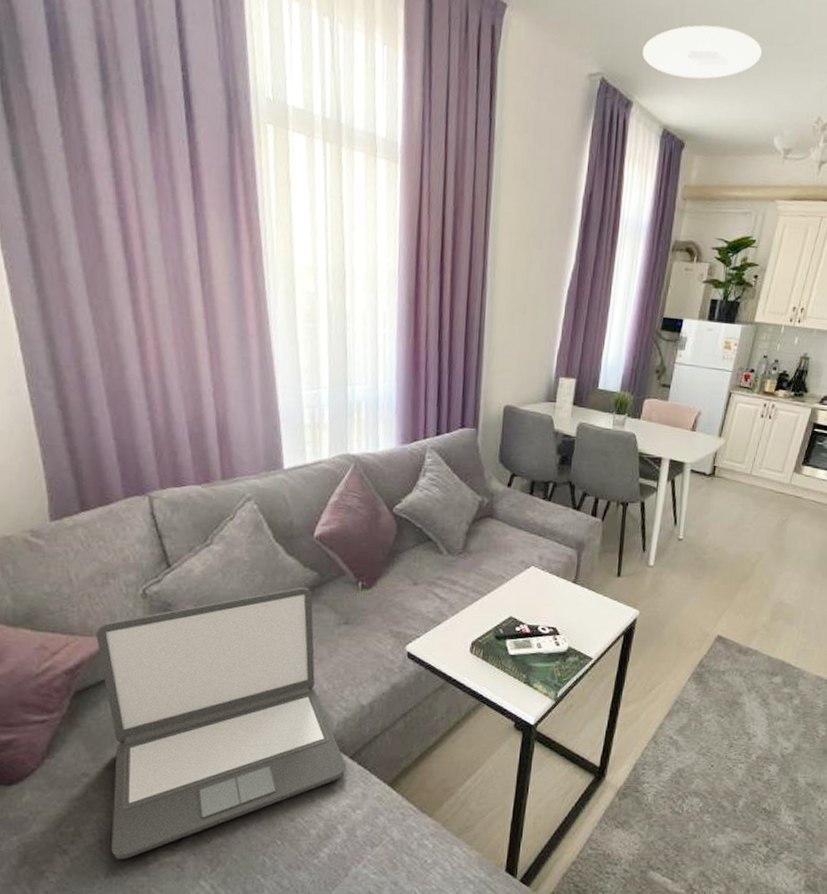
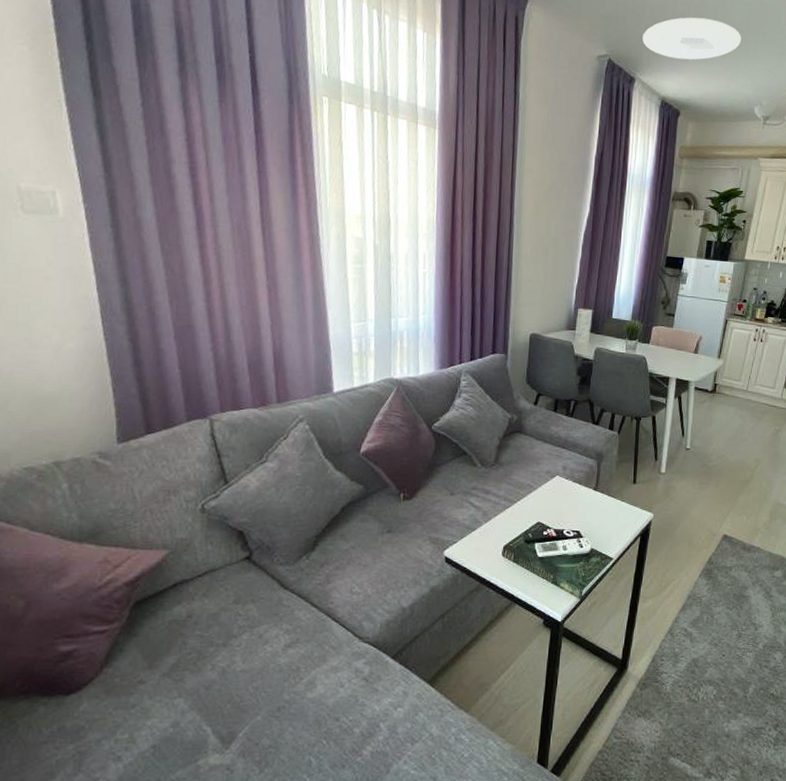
laptop: present [96,587,346,860] -> none [156,499,388,765]

